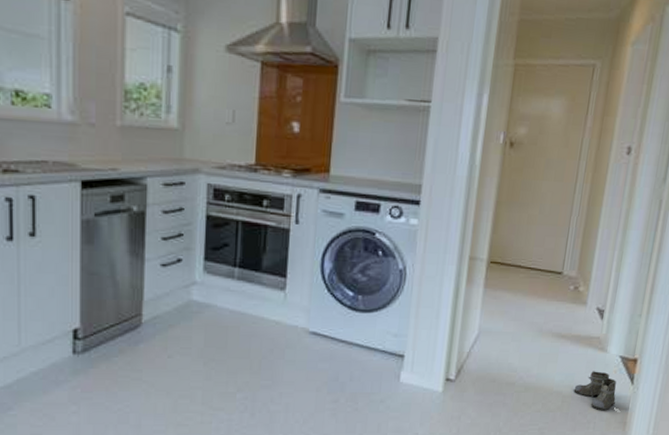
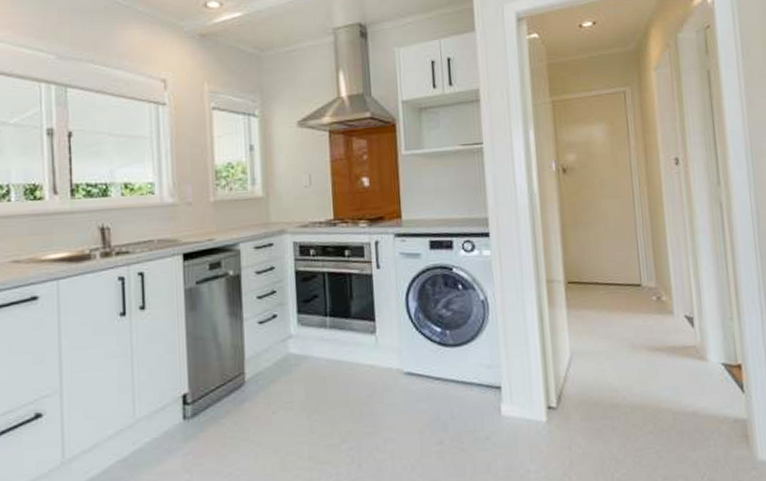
boots: present [573,371,616,410] -> none [682,382,731,425]

